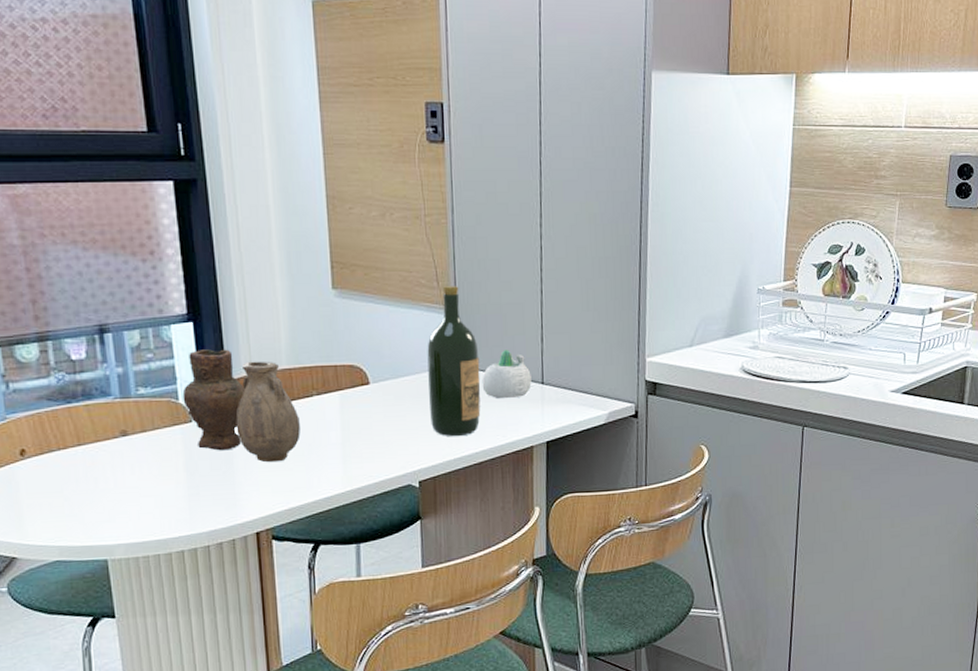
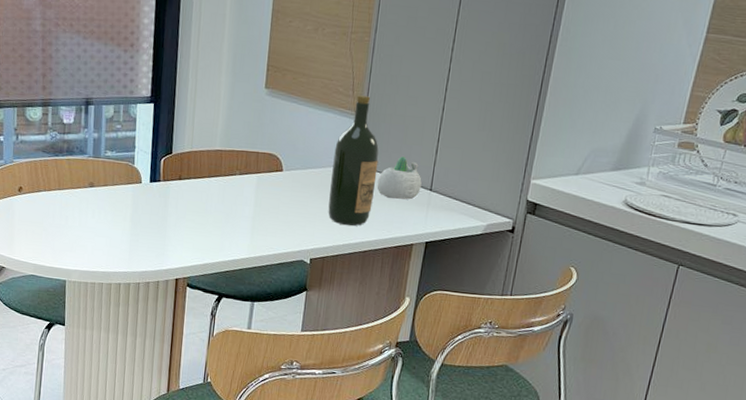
vase: present [182,349,301,463] -> none [137,126,223,225]

